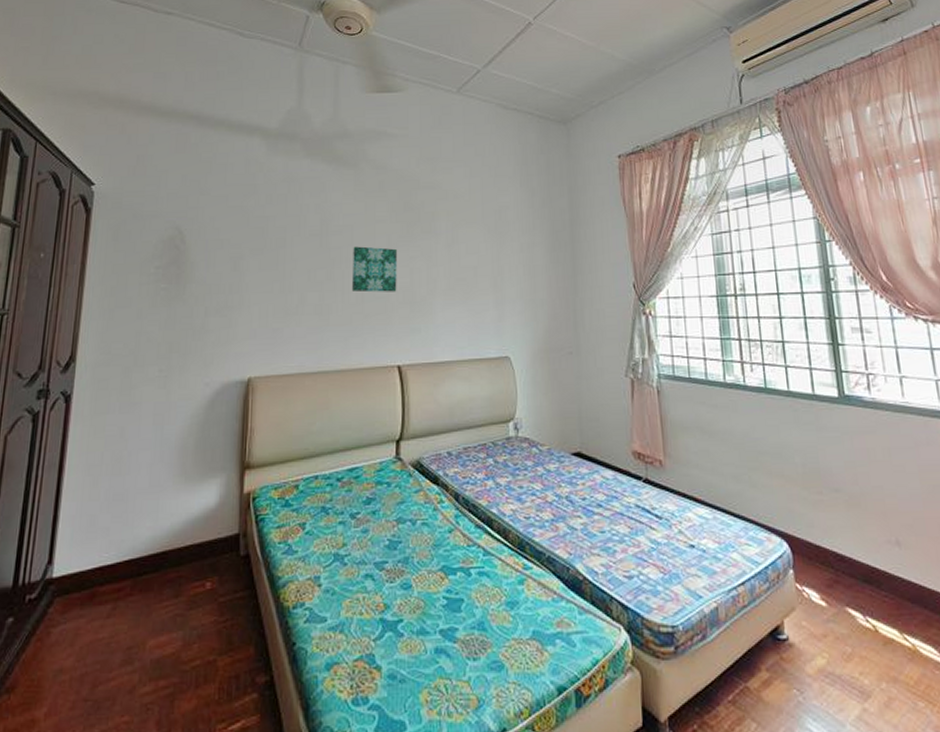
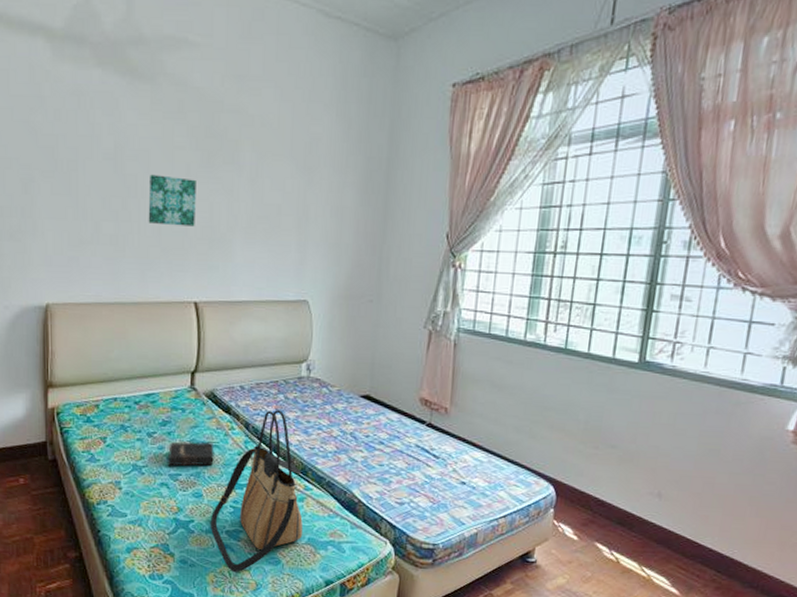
hardback book: none [373,519,423,552] -> present [168,441,214,466]
tote bag: none [421,476,525,685] -> present [210,410,303,572]

